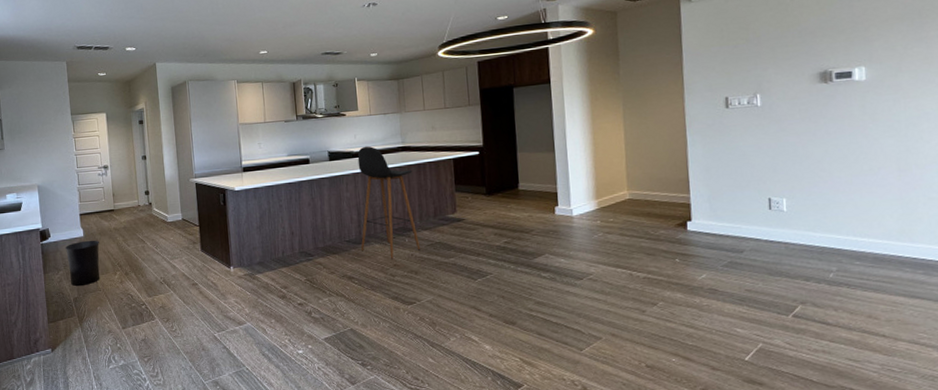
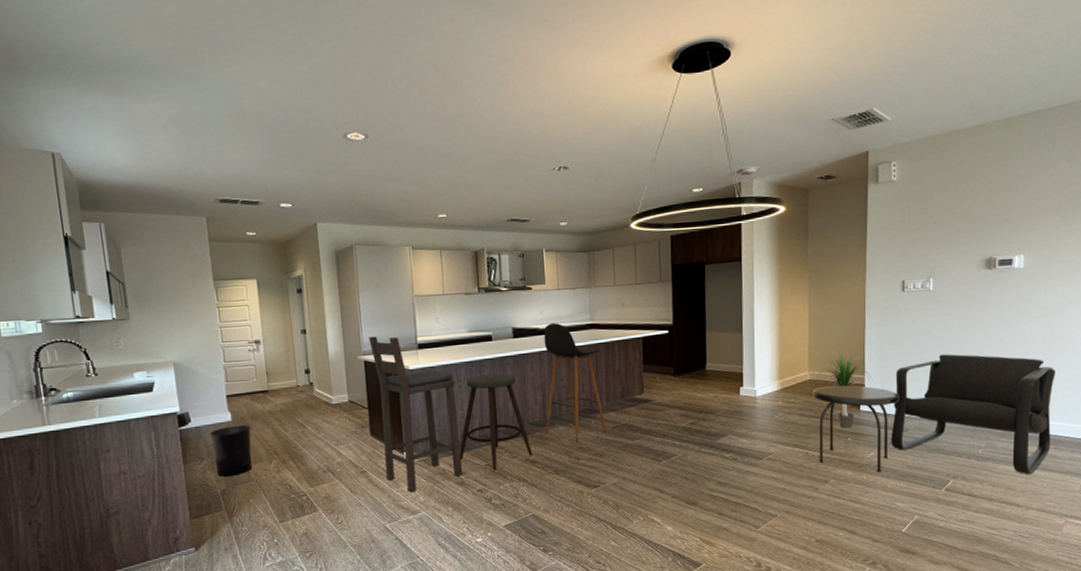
bar stool: none [199,161,284,305] -> present [368,336,462,493]
bar stool: none [281,194,349,286] -> present [459,373,532,471]
side table: none [633,204,730,296] -> present [812,385,898,473]
potted plant: none [638,170,701,249] -> present [818,351,874,428]
armchair: none [724,171,918,302] -> present [891,354,1055,475]

